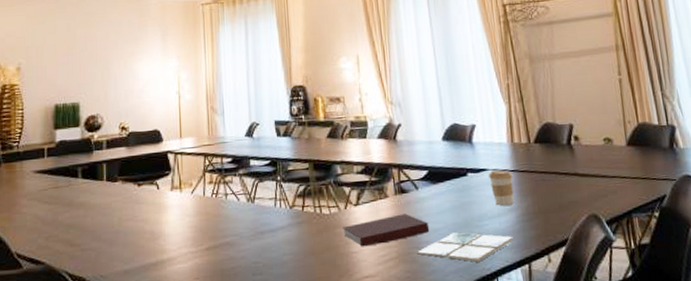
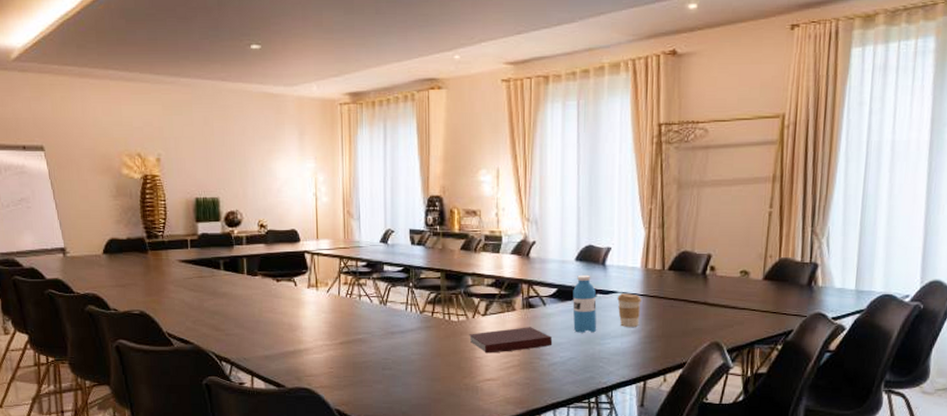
drink coaster: present [417,232,514,262] -> none [539,348,633,376]
water bottle: none [443,154,473,216] -> present [572,274,597,333]

